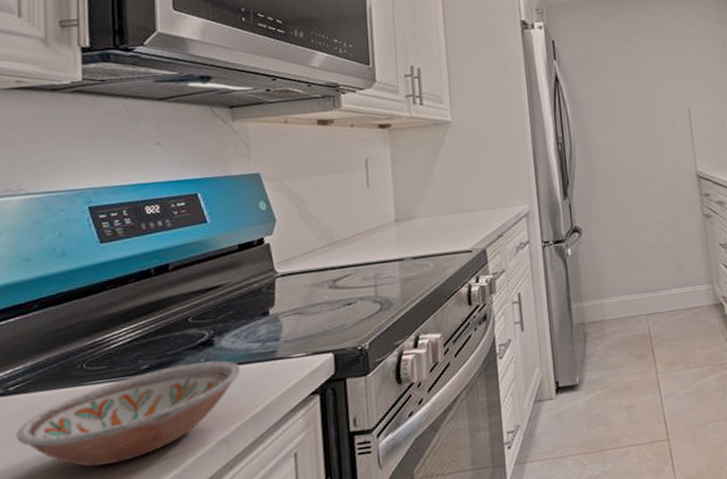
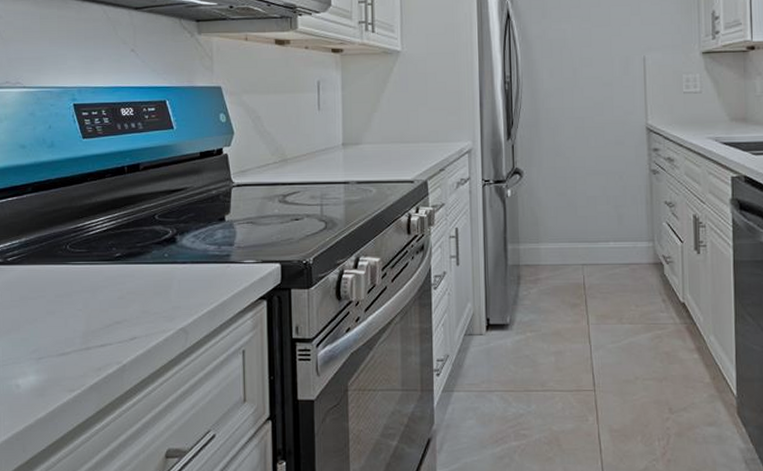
bowl: present [16,360,240,467] -> none [13,256,198,336]

